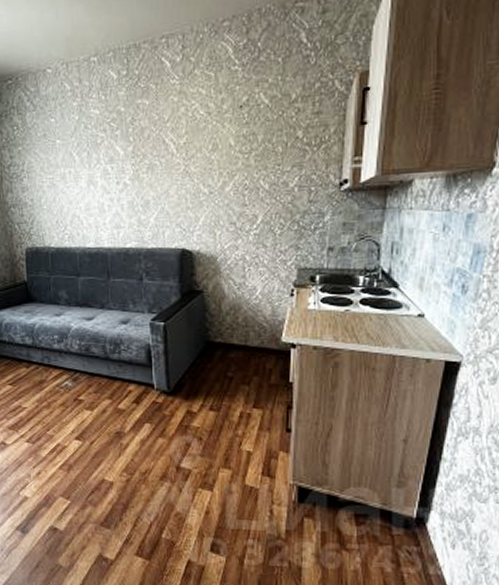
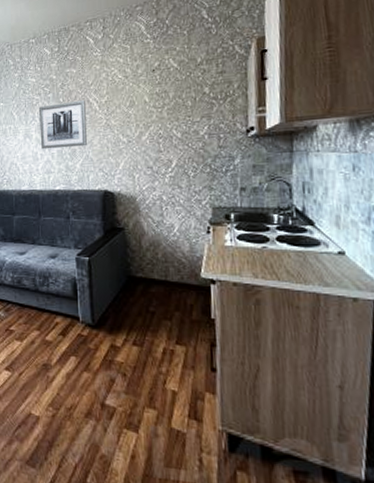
wall art: none [104,139,162,200] -> present [38,99,87,150]

